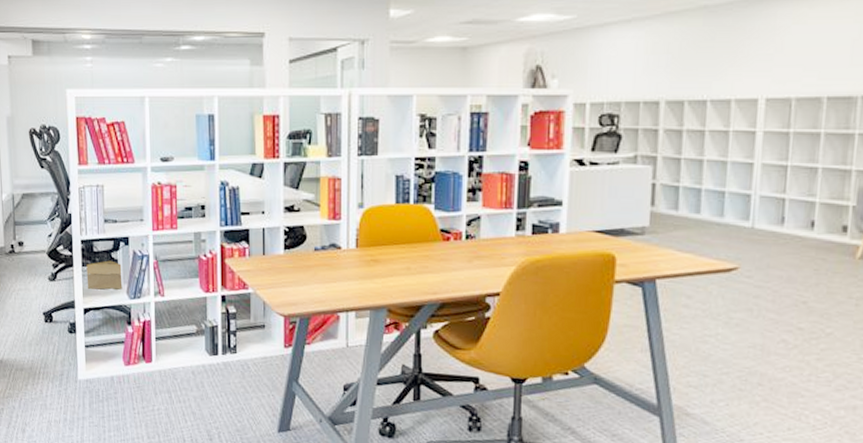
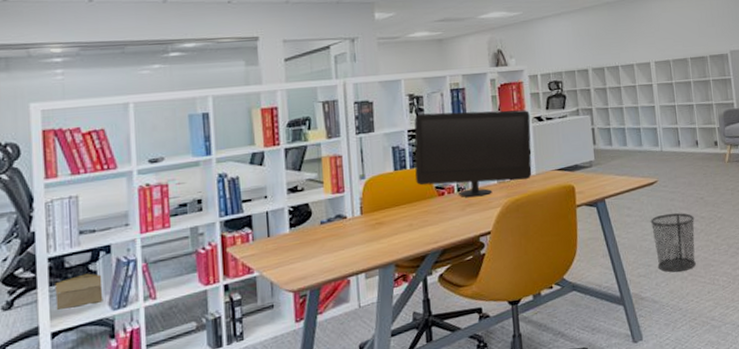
computer monitor: none [419,140,568,250] -> present [414,109,532,197]
trash can: none [717,313,788,394] -> present [650,213,696,273]

